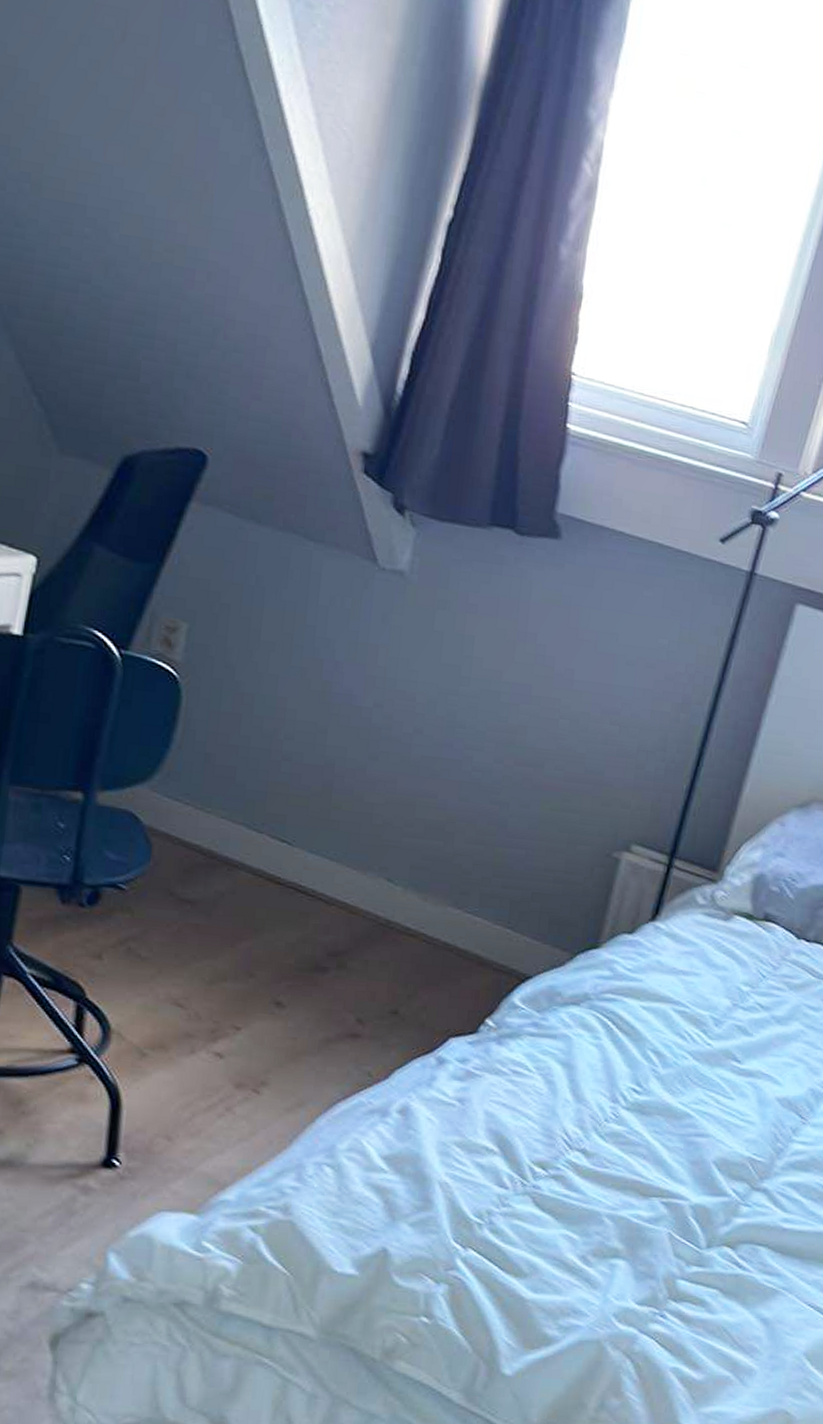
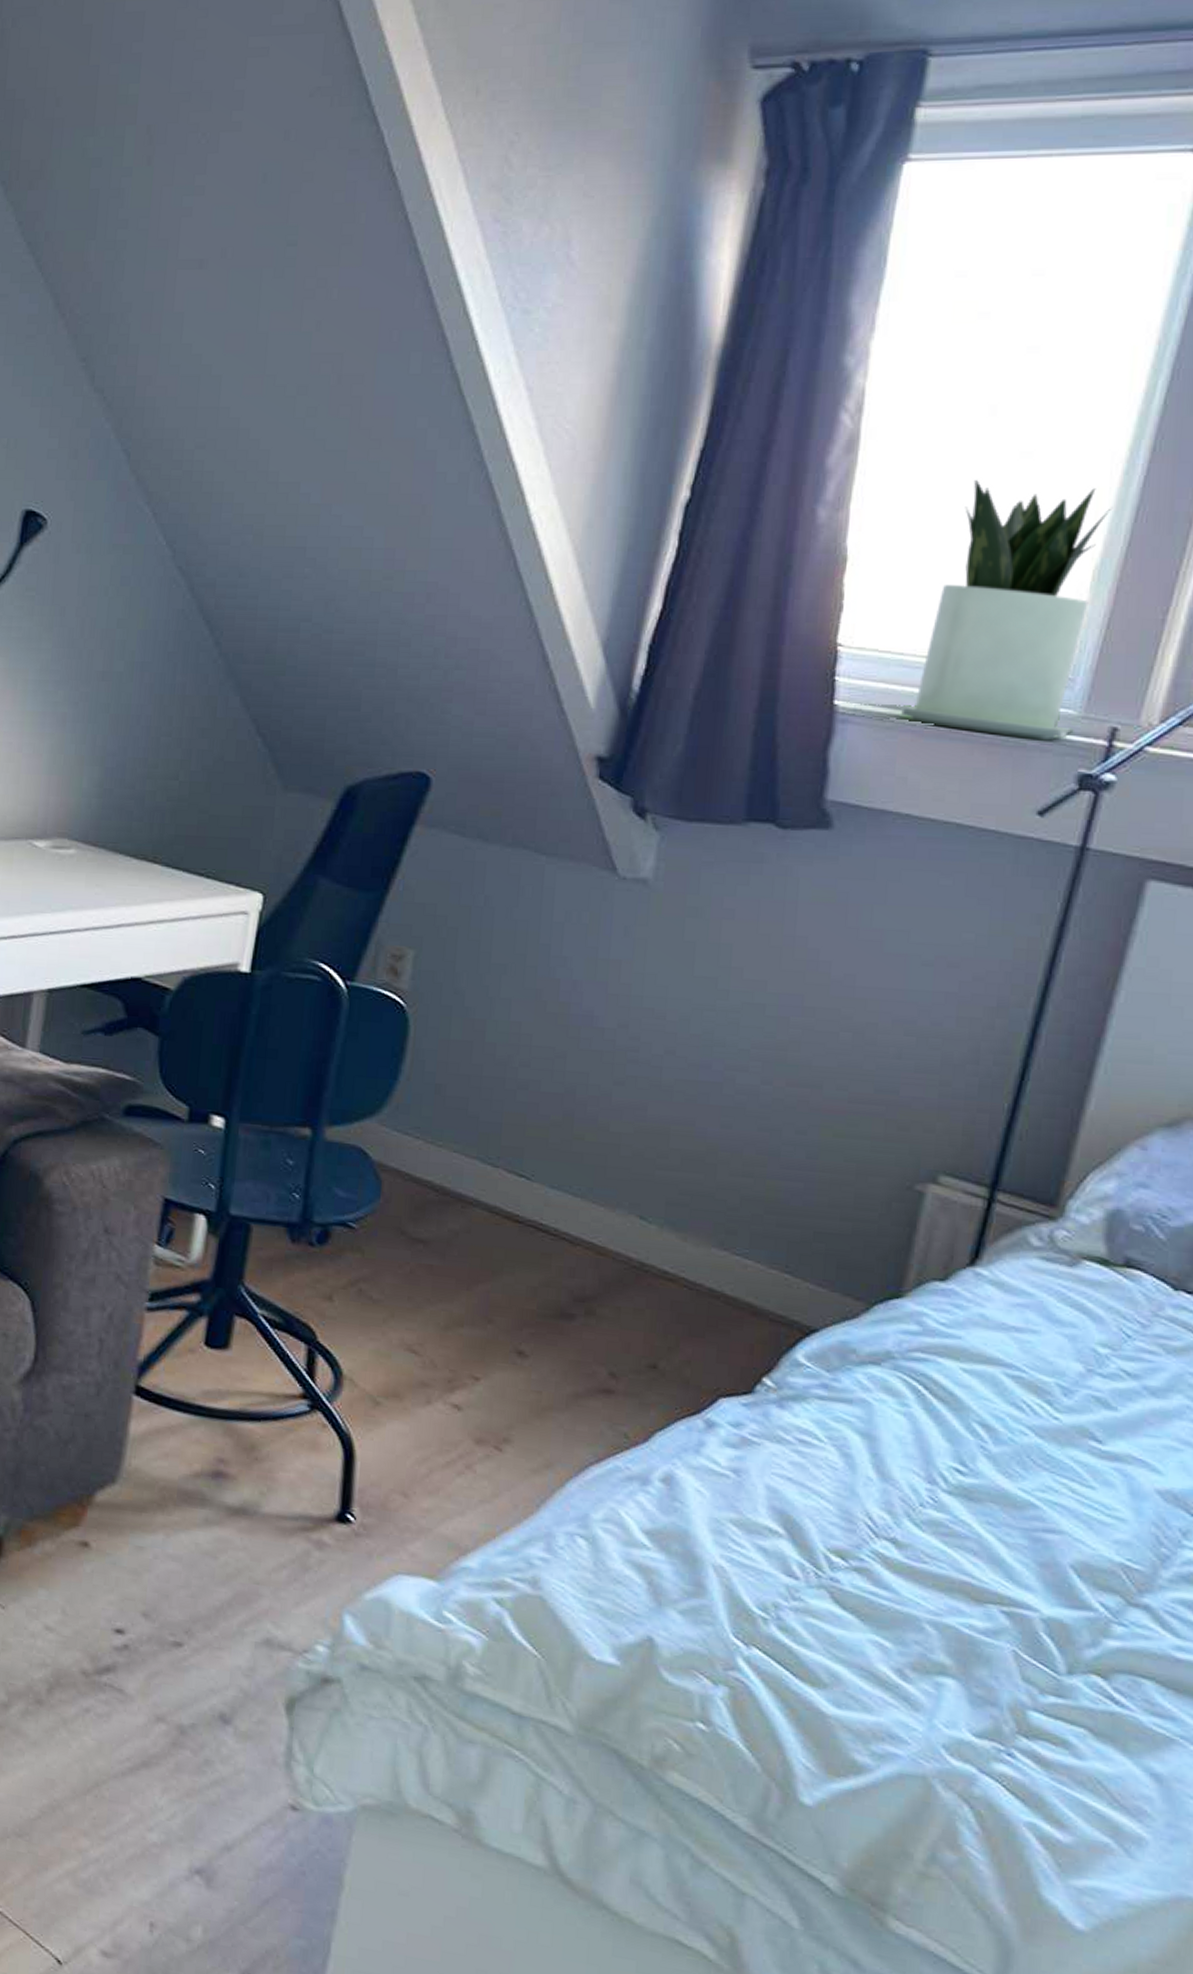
planter: none [618,242,787,479] -> present [898,480,1111,741]

